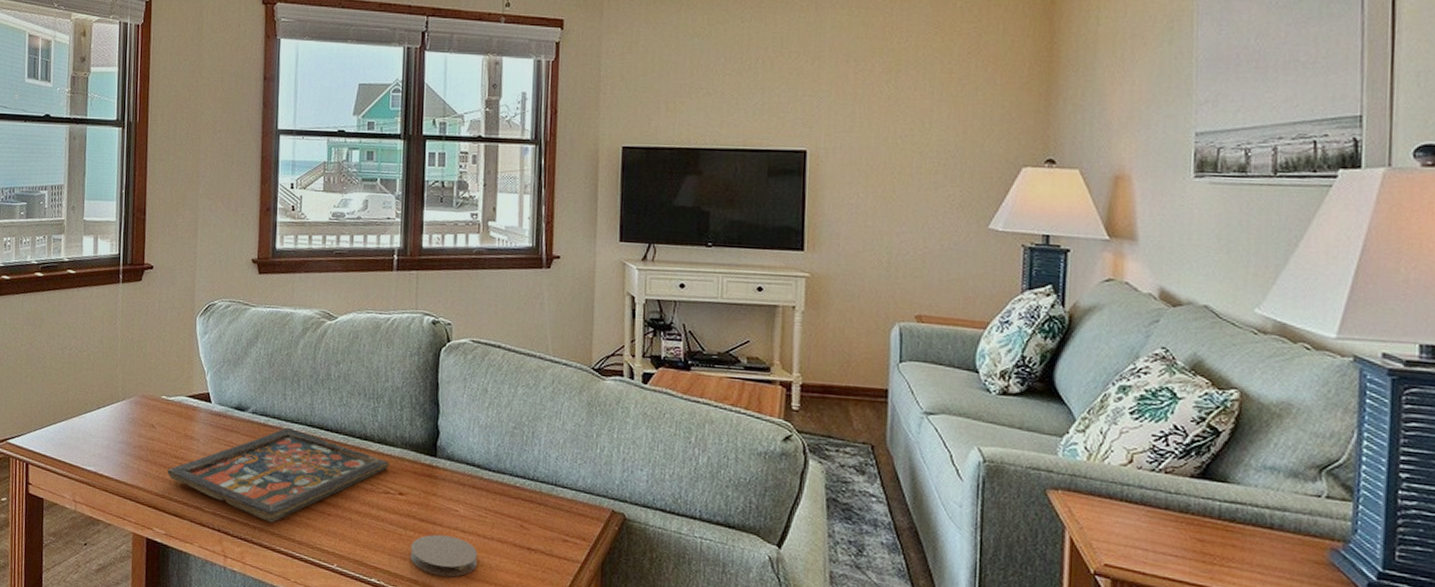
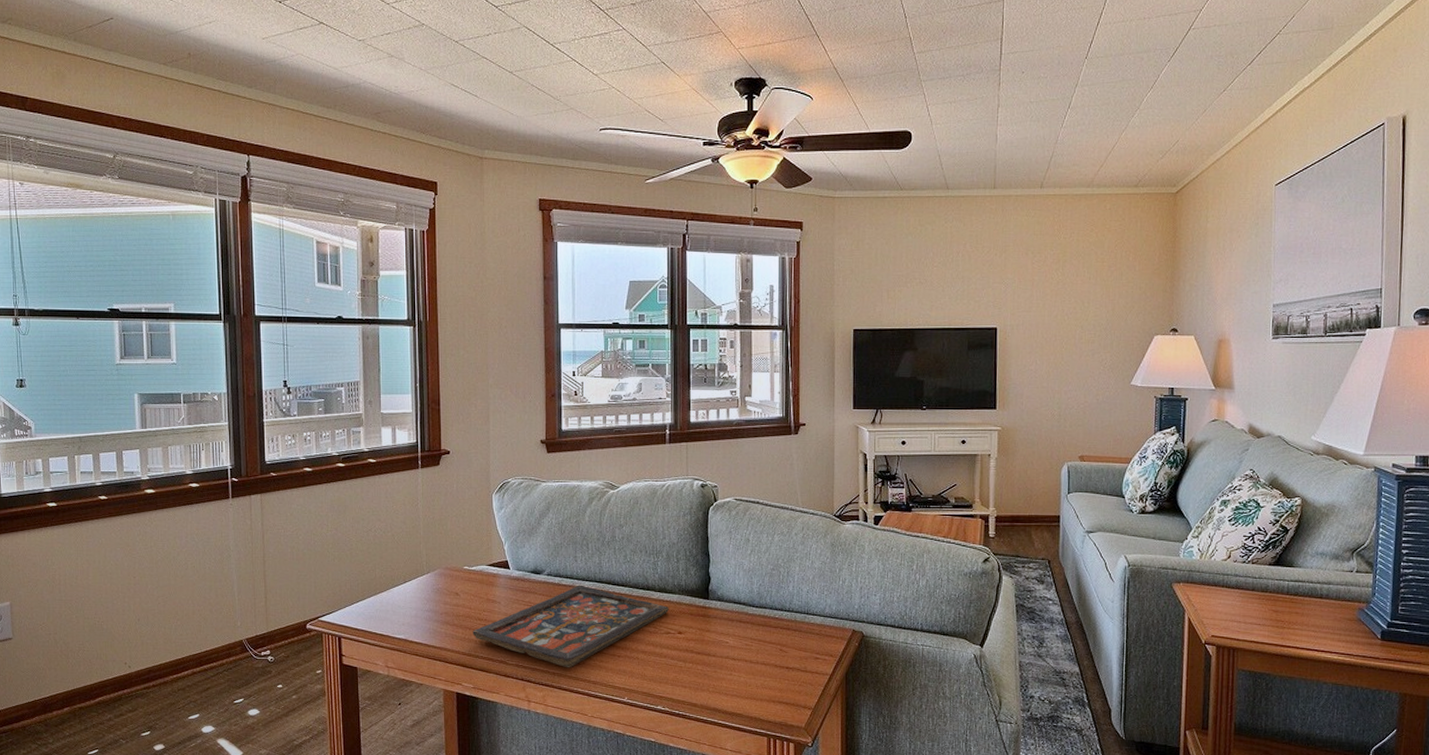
coaster: present [410,534,478,577] -> none [689,663,746,698]

